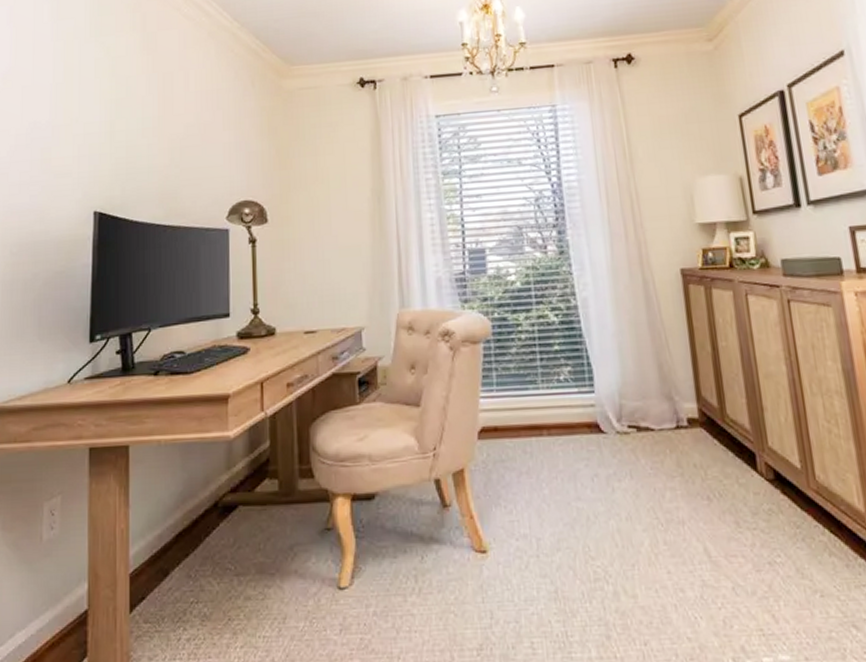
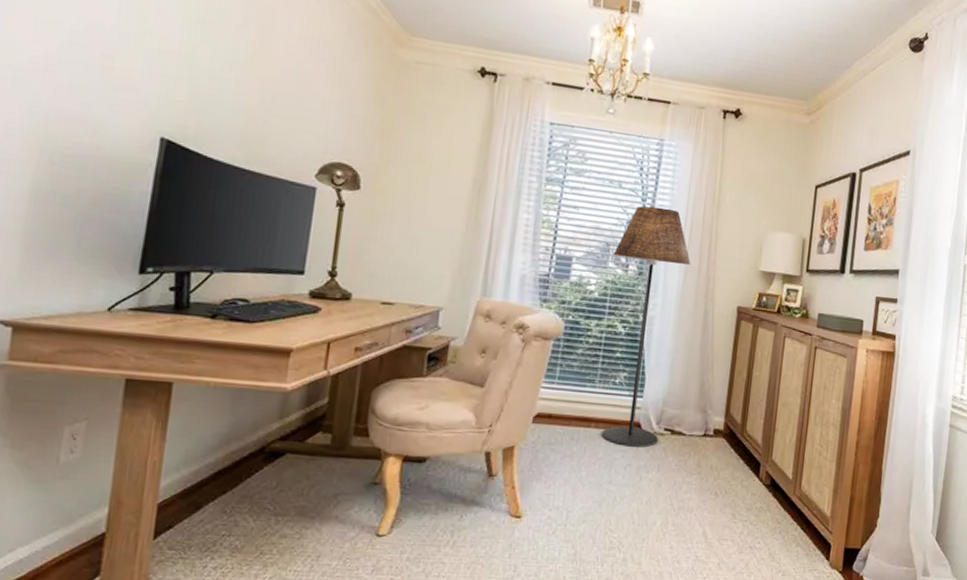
floor lamp: none [527,176,624,453] -> present [602,205,691,448]

